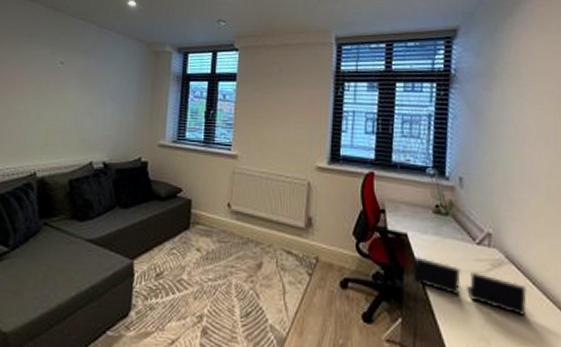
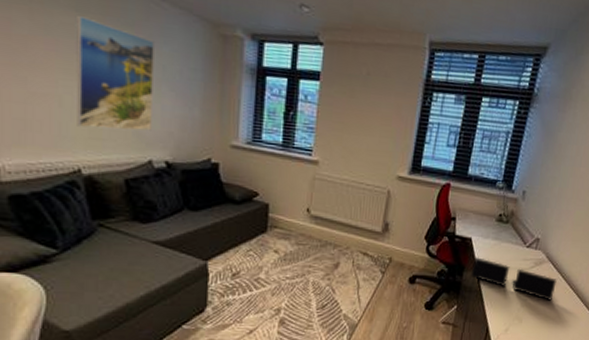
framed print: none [37,49,102,137] -> present [76,16,154,131]

